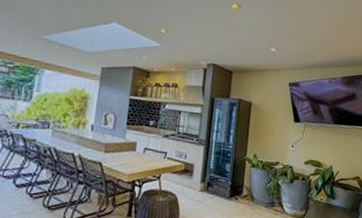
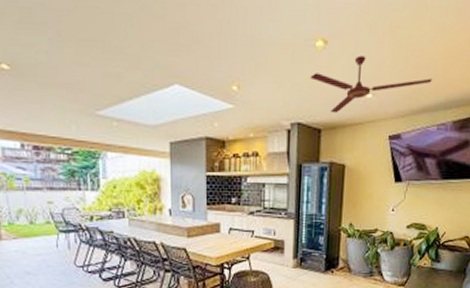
ceiling fan: none [226,18,324,60] -> present [310,55,432,114]

